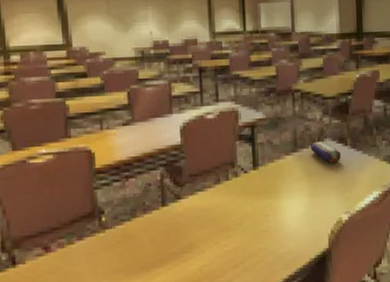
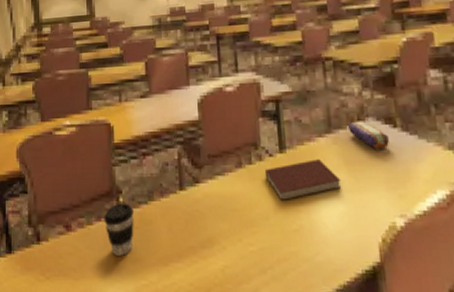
coffee cup: none [86,221,117,269] -> present [104,203,134,256]
notebook: none [240,173,303,209] -> present [264,159,342,202]

